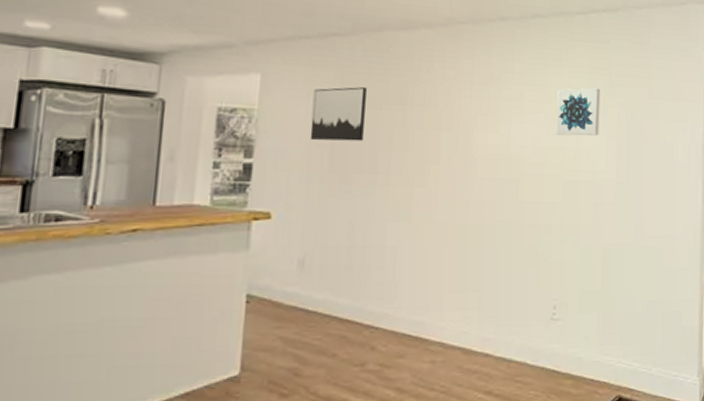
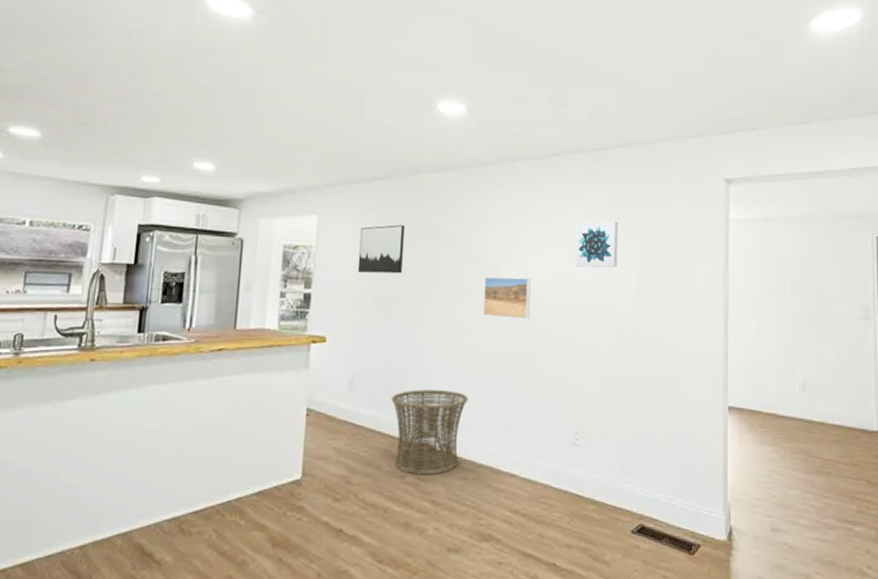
basket: none [349,268,438,362] -> present [391,389,468,475]
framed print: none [456,144,508,190] -> present [483,276,531,319]

